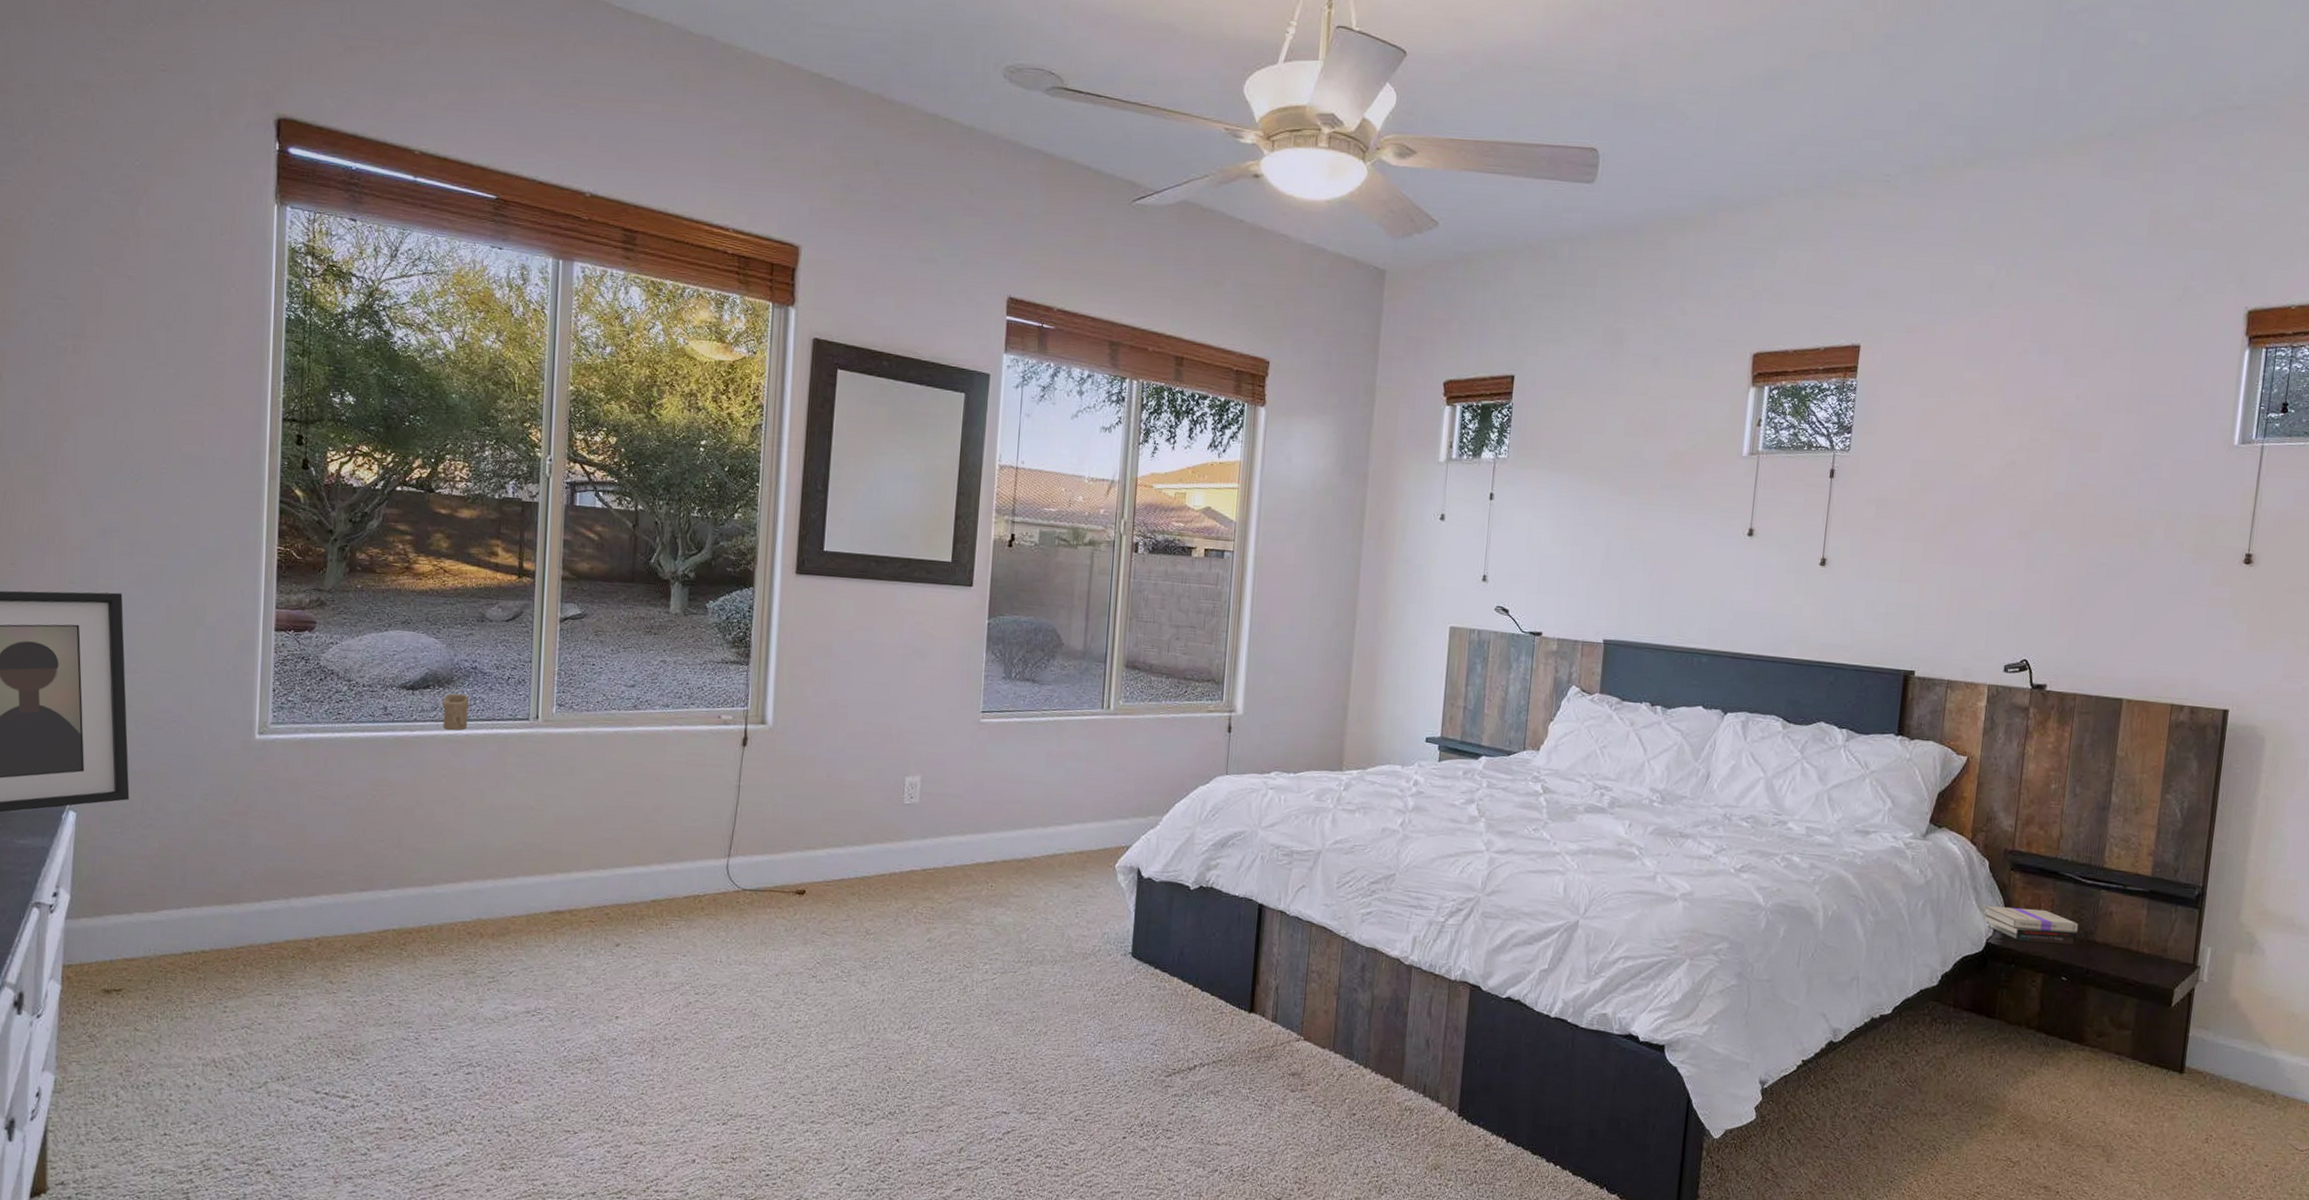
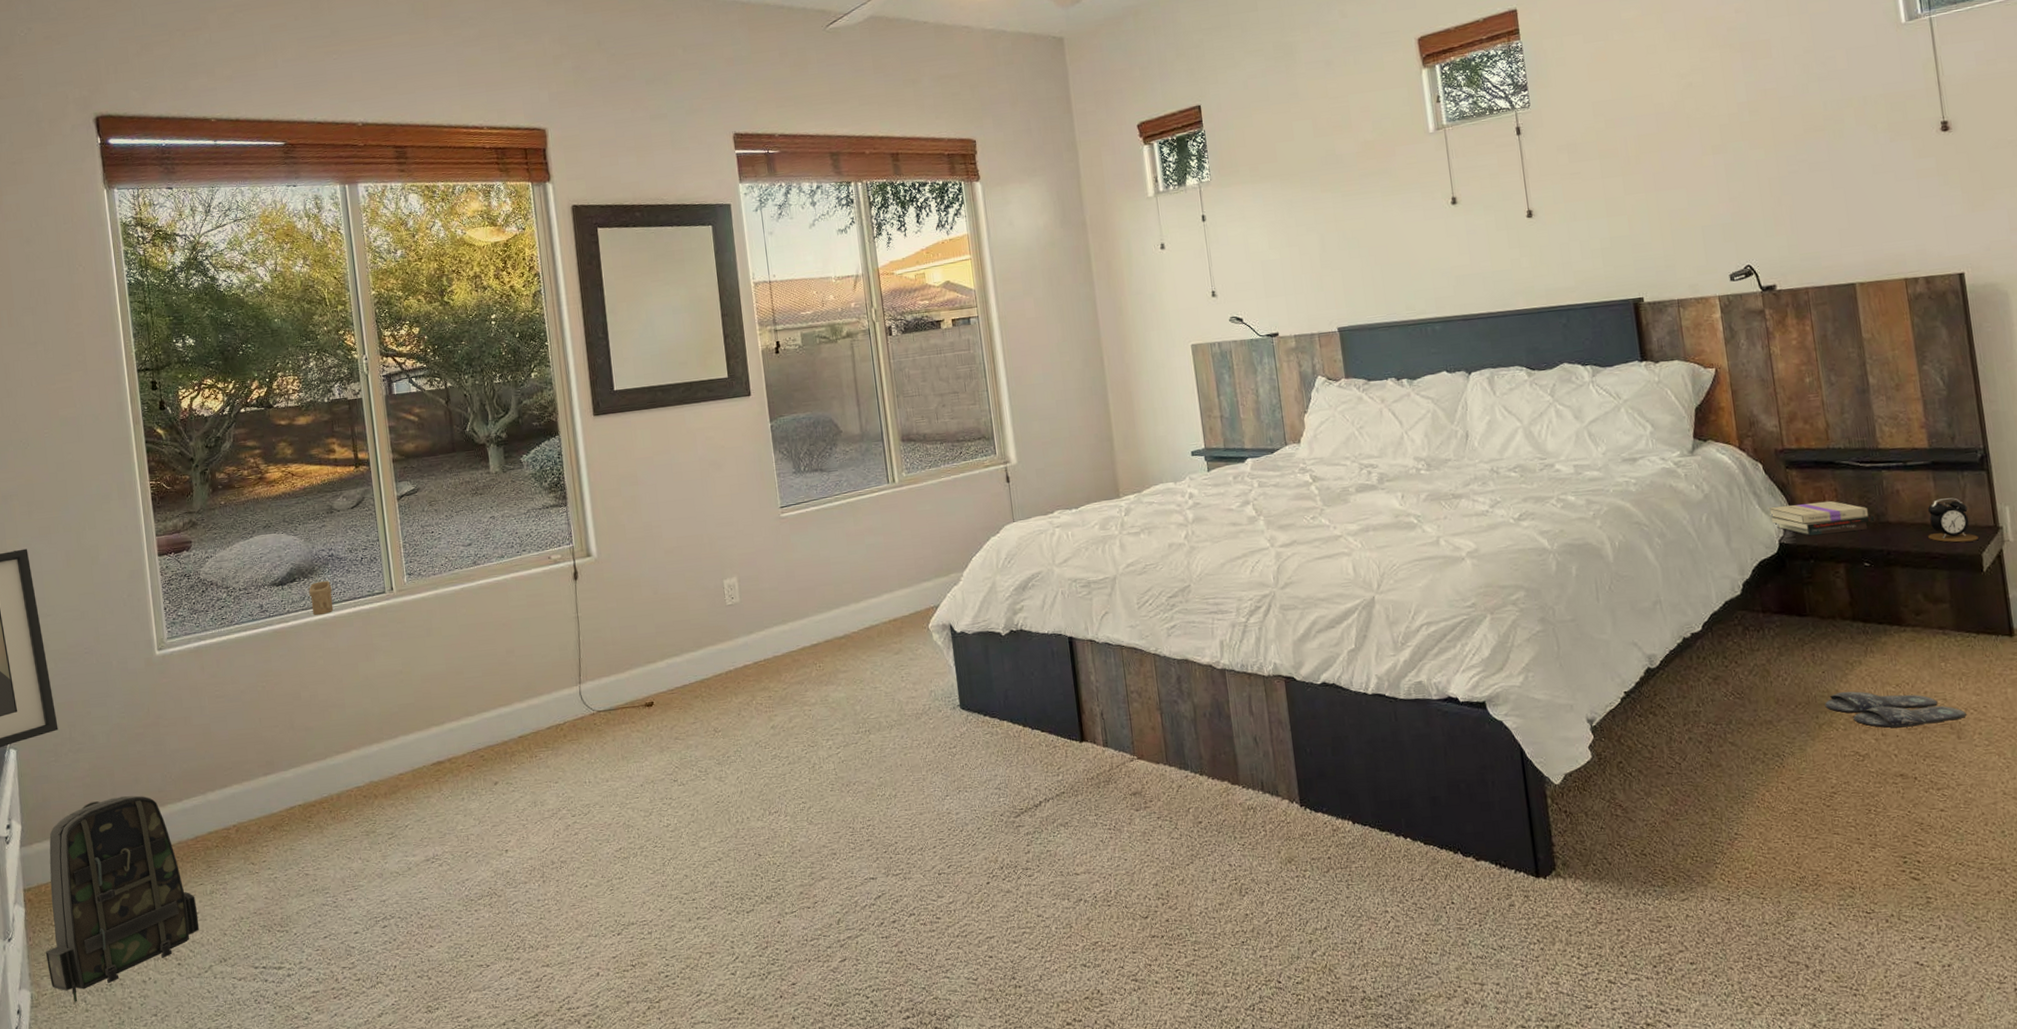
backpack: none [78,884,260,1095] -> present [46,795,200,1003]
slippers: none [1990,1097,2120,1144] -> present [1825,691,1966,728]
alarm clock: none [2128,928,2175,975] -> present [1927,498,1978,543]

